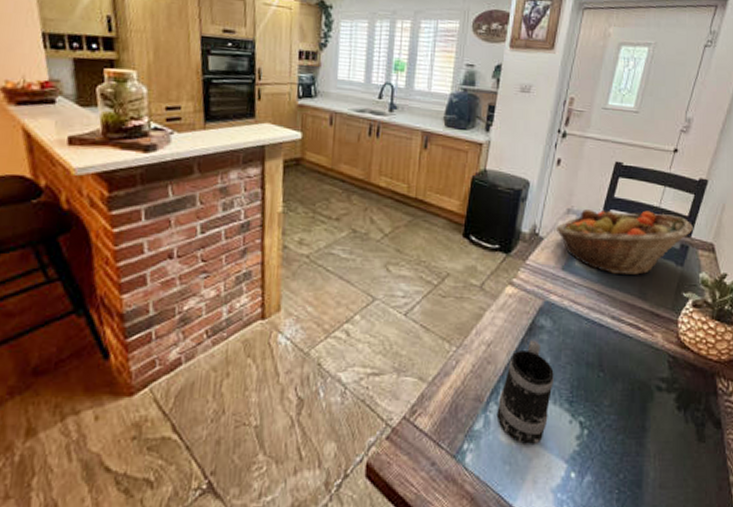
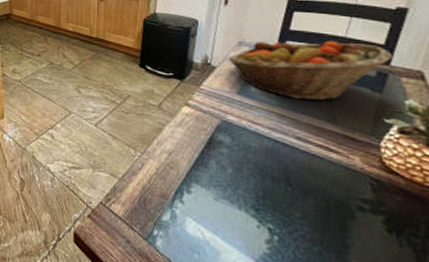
mug: present [496,340,554,446] -> none [182,152,237,242]

